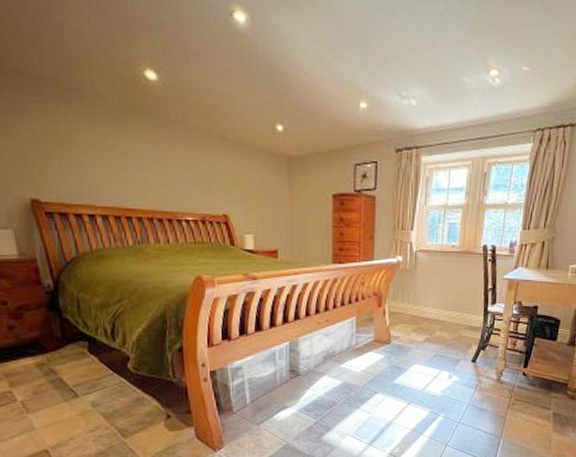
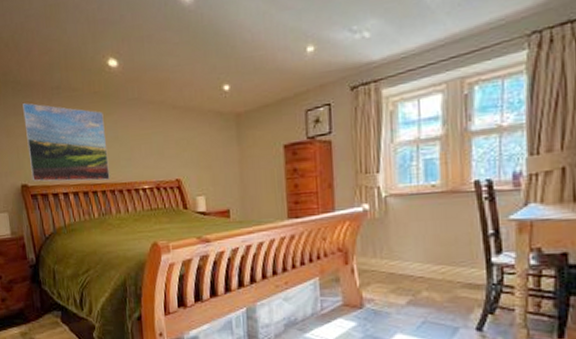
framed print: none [29,101,147,206] -> present [22,103,110,182]

